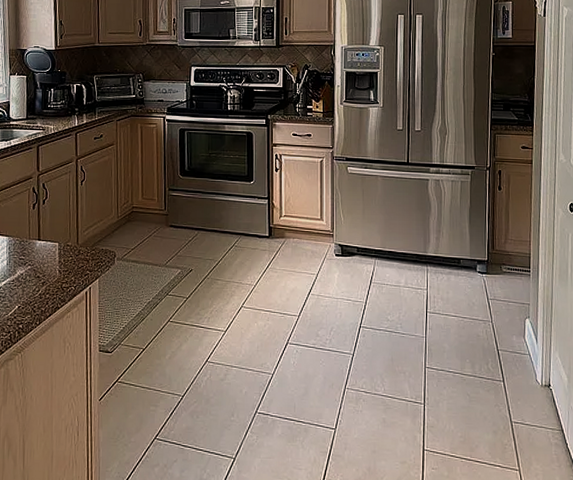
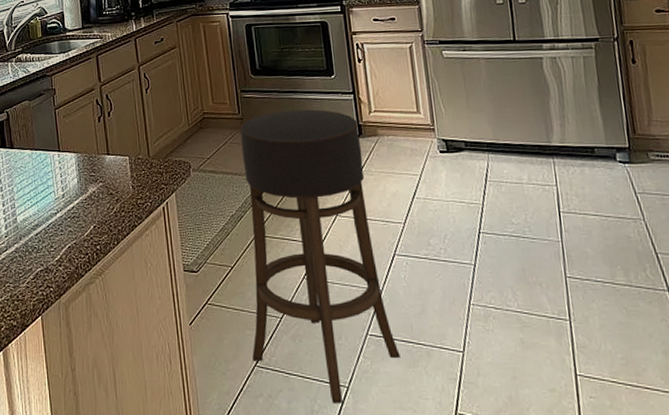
bar stool: none [153,210,282,473] -> present [240,109,400,404]

